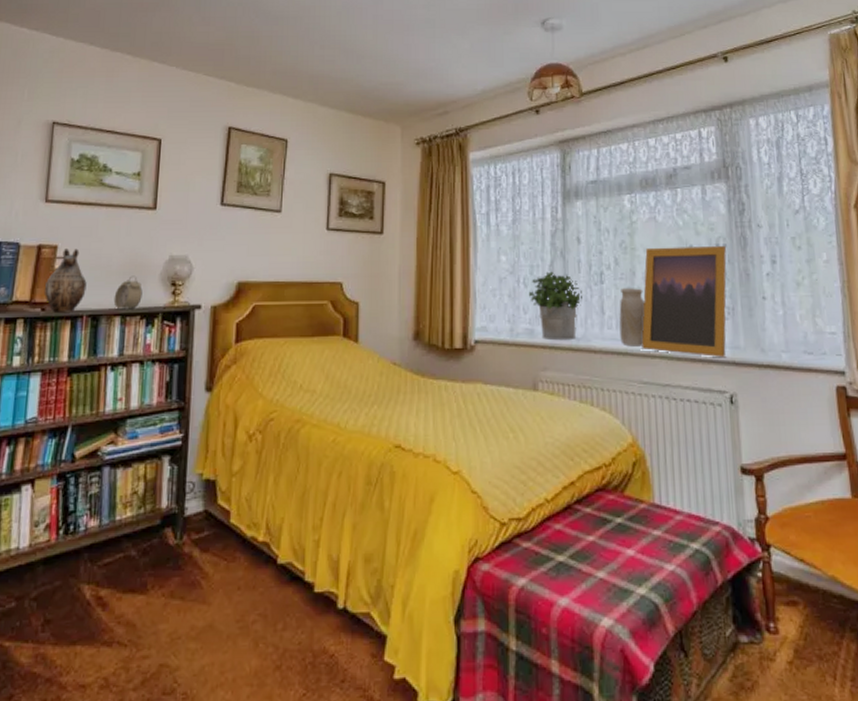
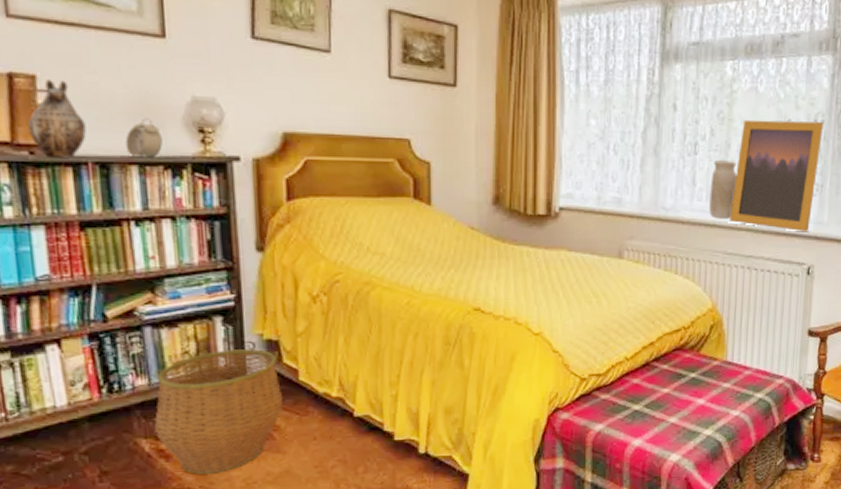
basket: none [98,489,214,626] -> present [154,349,283,474]
potted plant: present [529,271,582,341] -> none [619,139,674,211]

